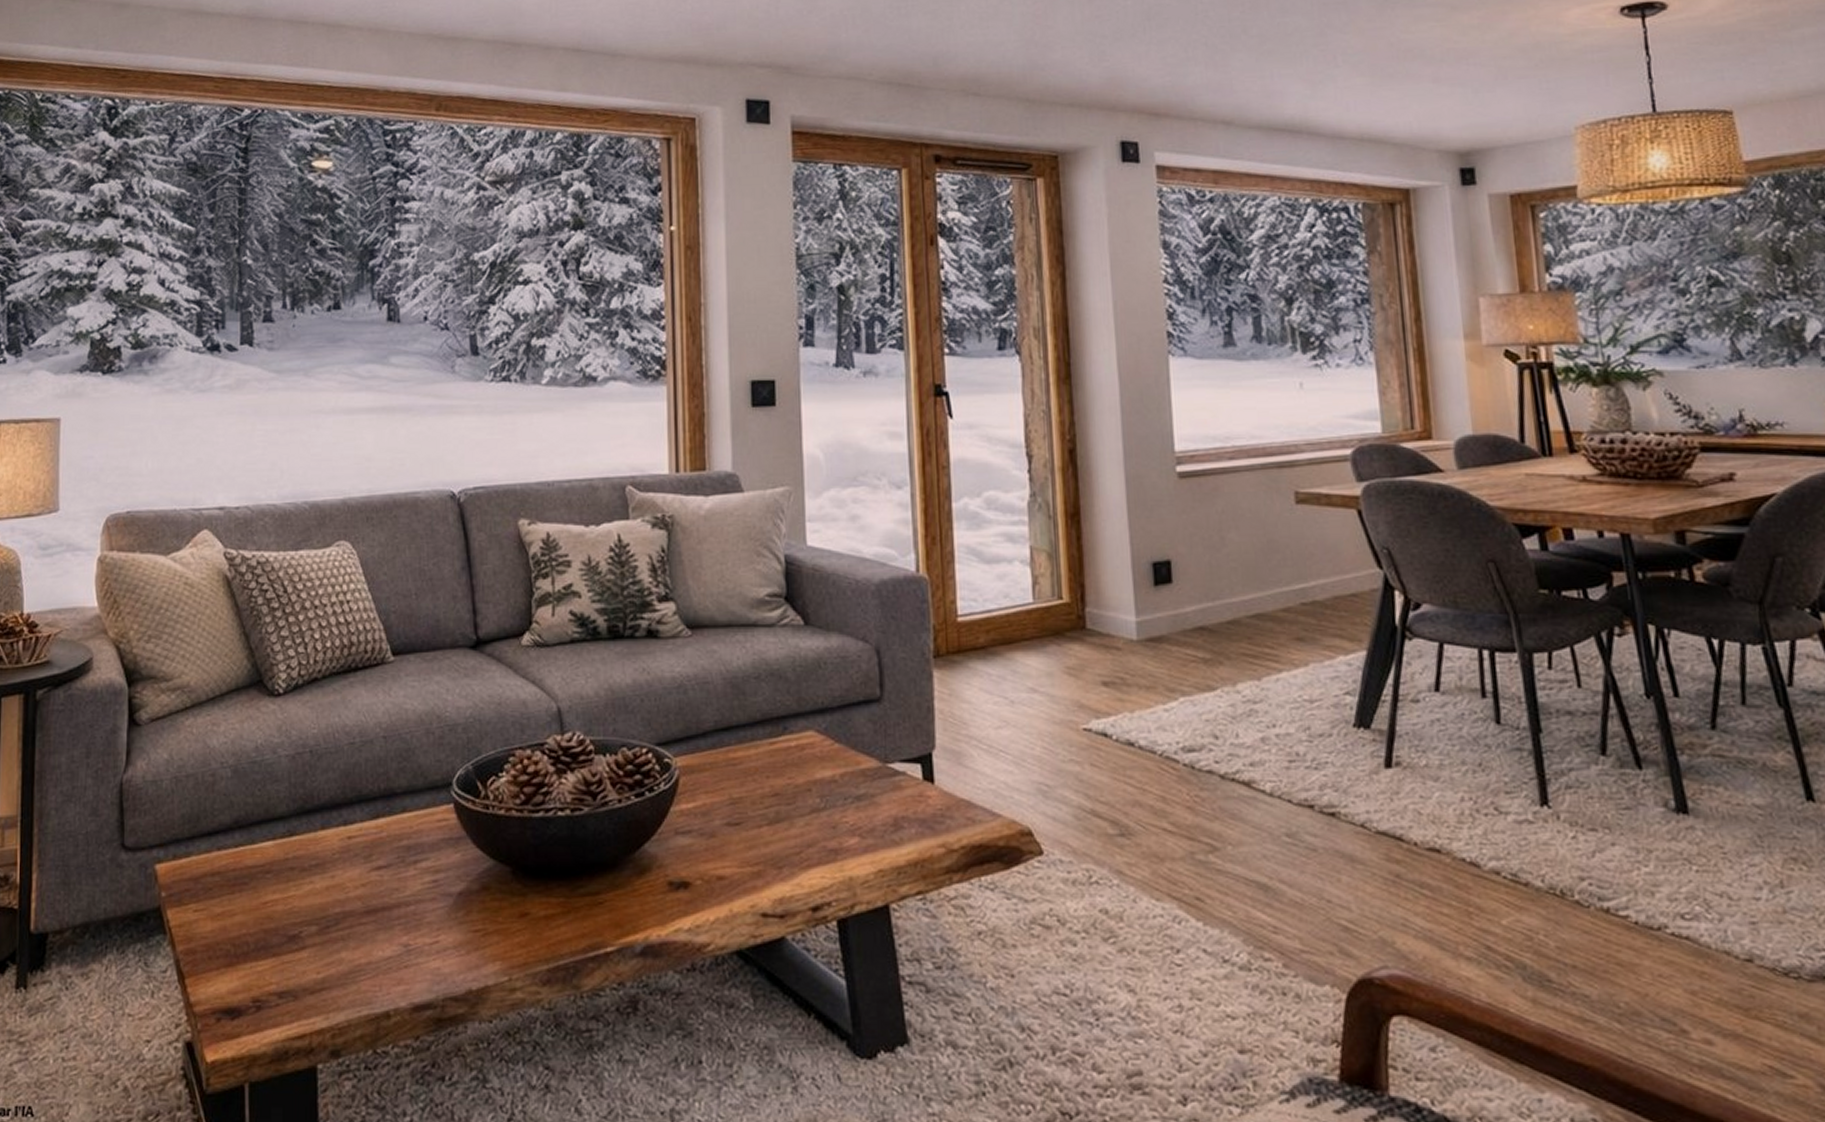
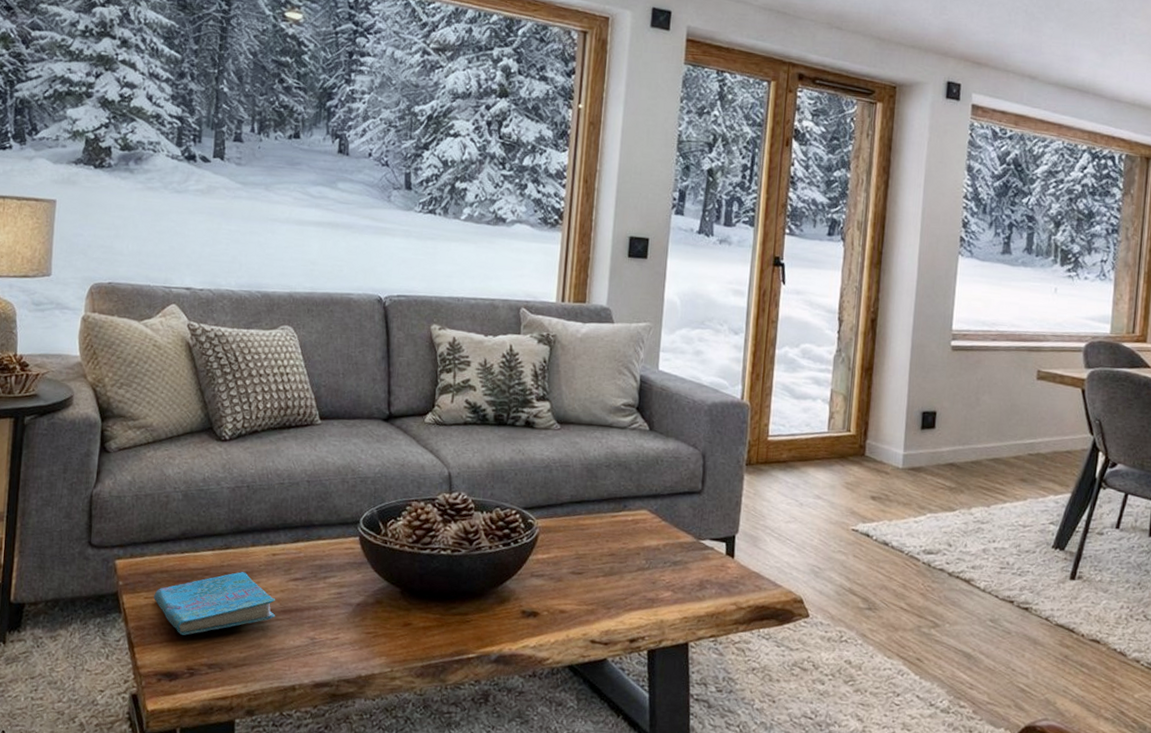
cover: none [205,864,356,956] -> present [154,572,276,635]

